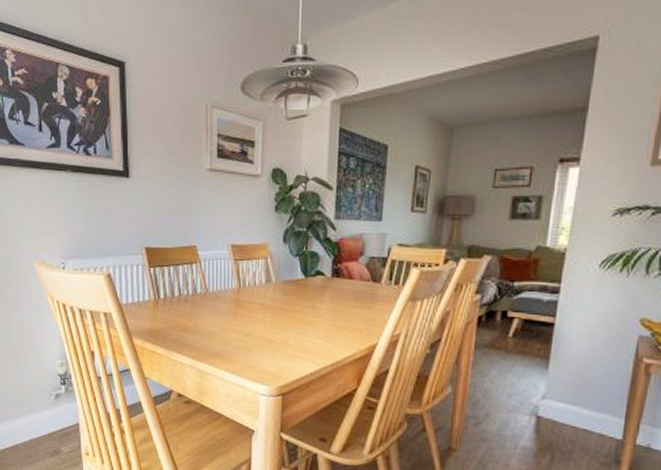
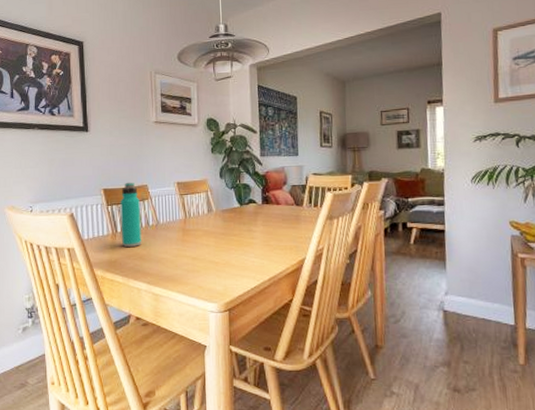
water bottle: none [164,241,188,317] -> present [120,182,142,248]

